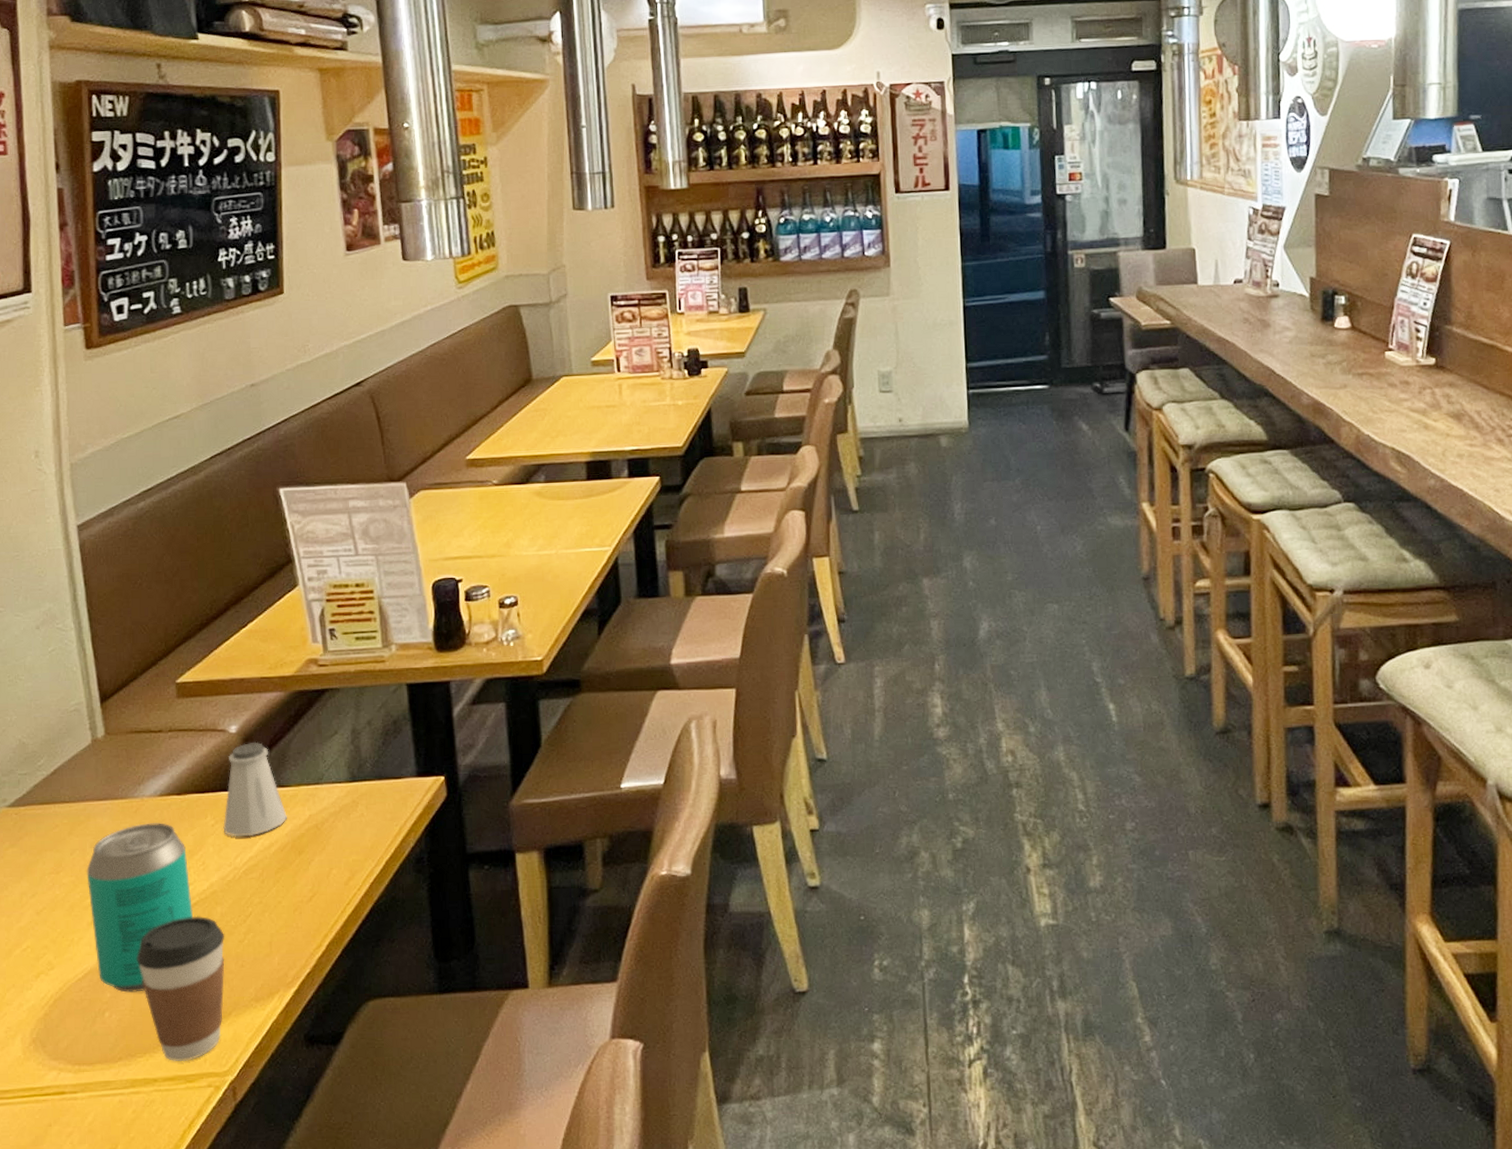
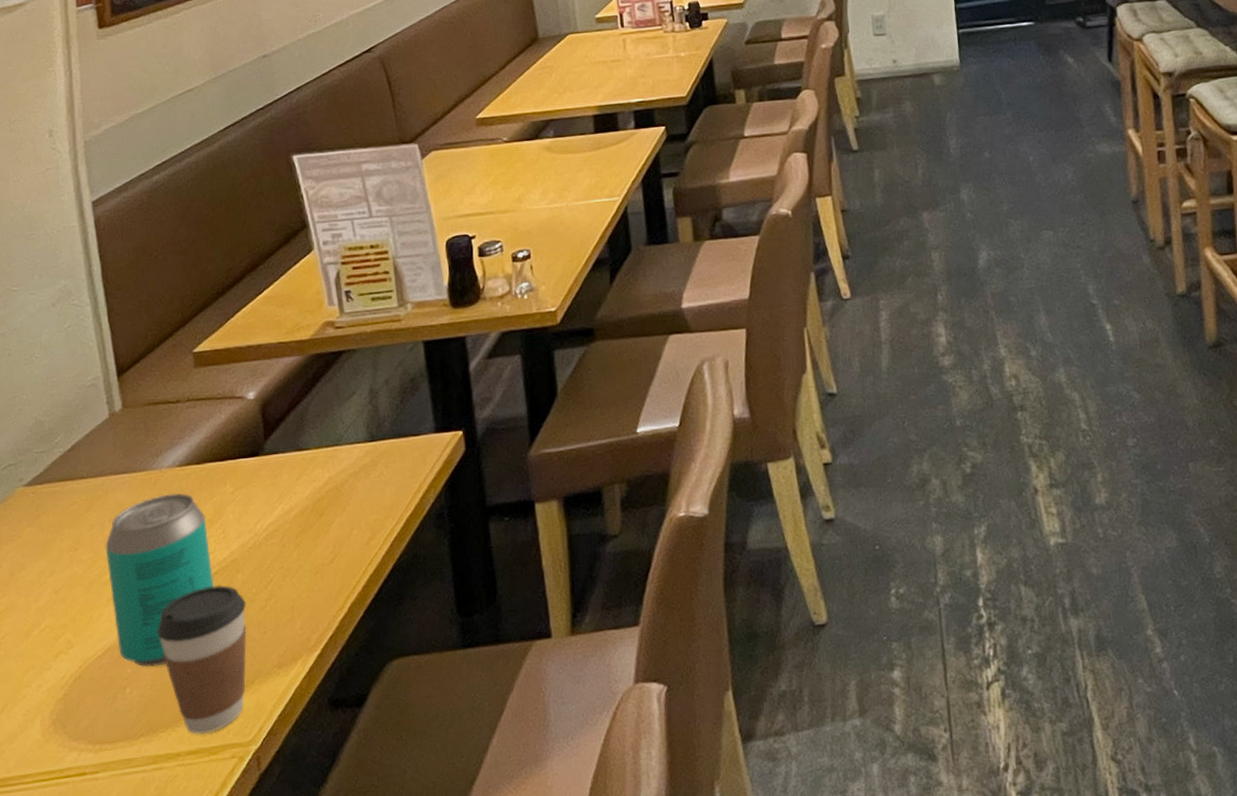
saltshaker: present [223,741,287,837] -> none [243,406,307,503]

